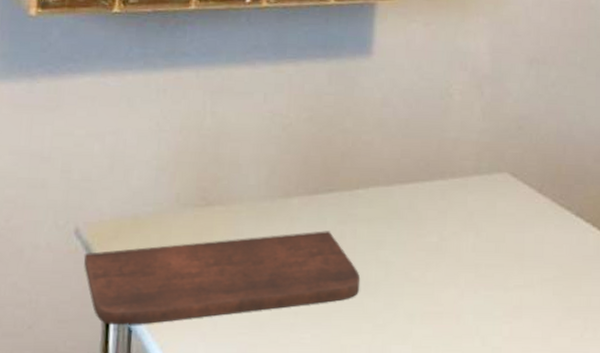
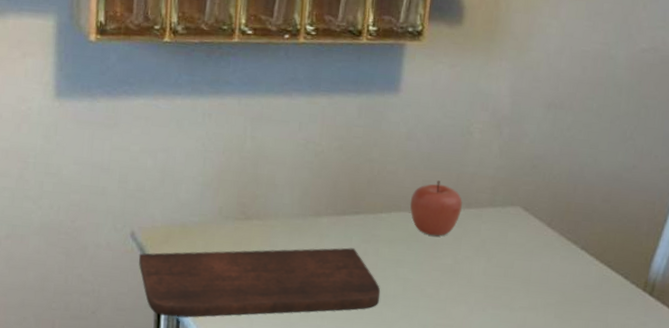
fruit: none [388,149,445,211] -> present [410,180,462,236]

